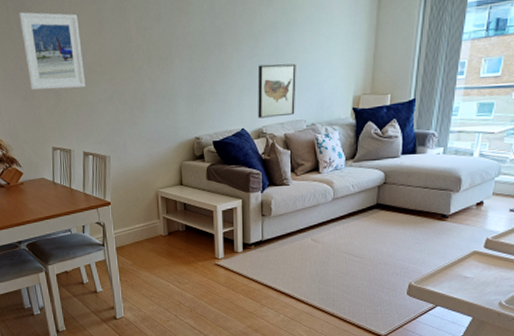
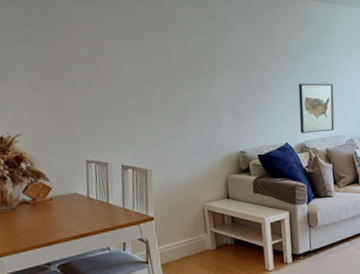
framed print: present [19,12,85,90] -> none [43,17,122,100]

